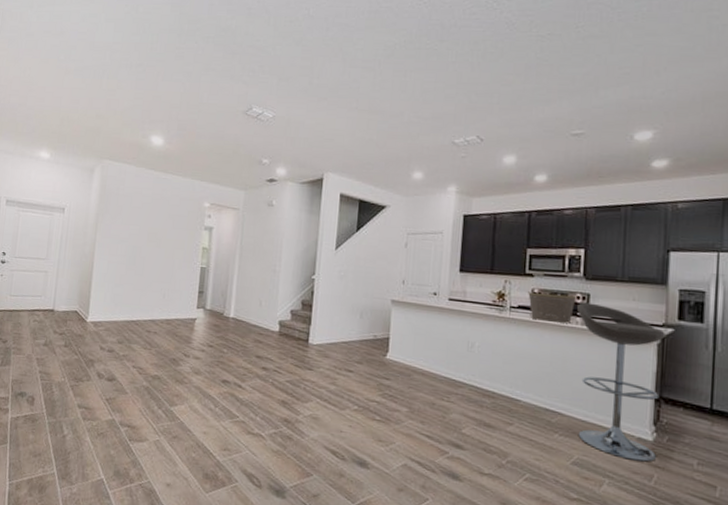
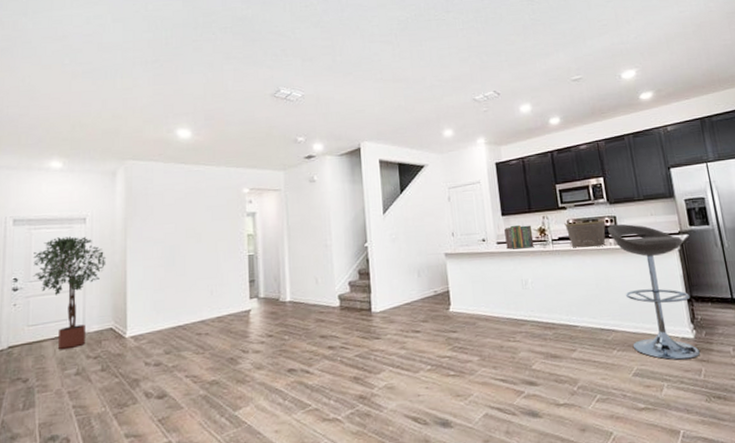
potted tree: none [18,222,78,322] -> present [33,236,107,350]
books: none [458,283,491,311] -> present [504,225,534,250]

